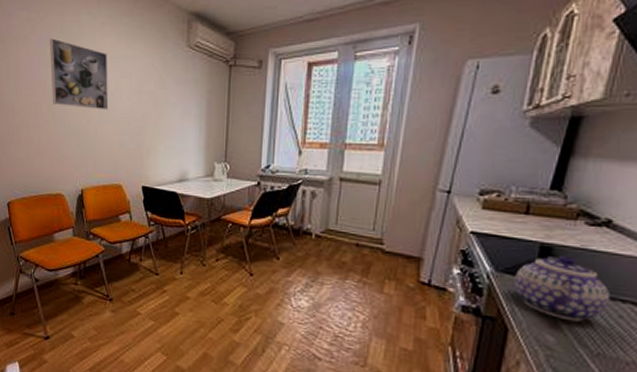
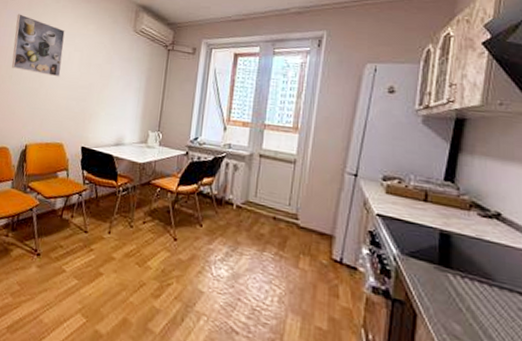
teapot: present [514,256,610,322] -> none [419,243,507,312]

